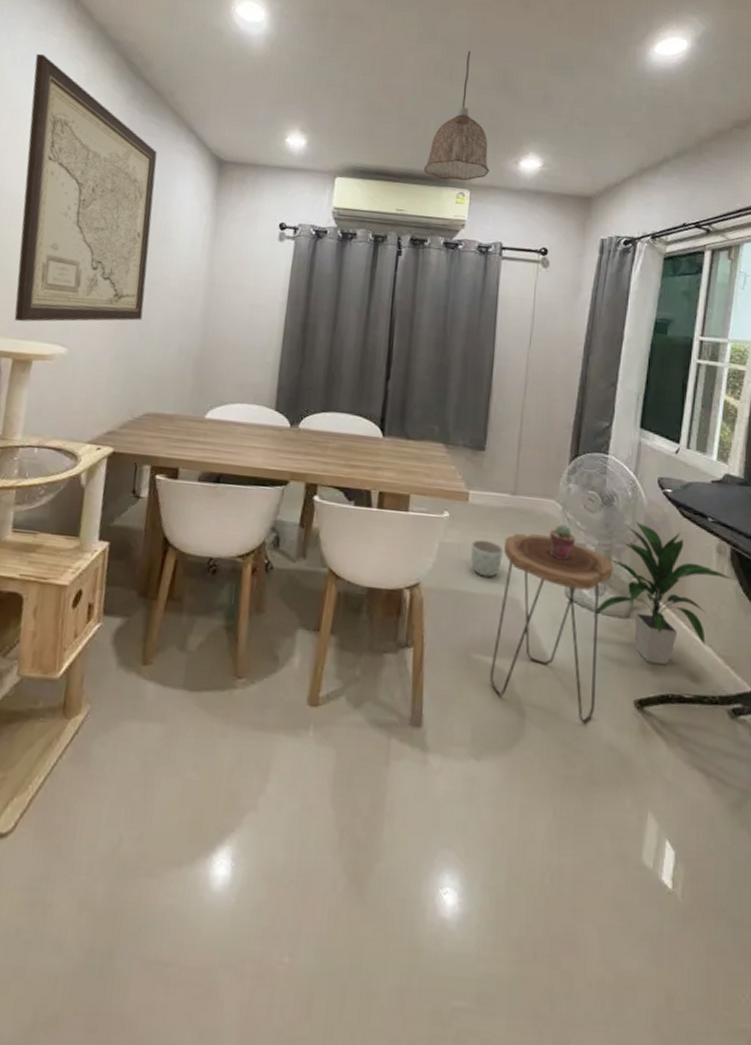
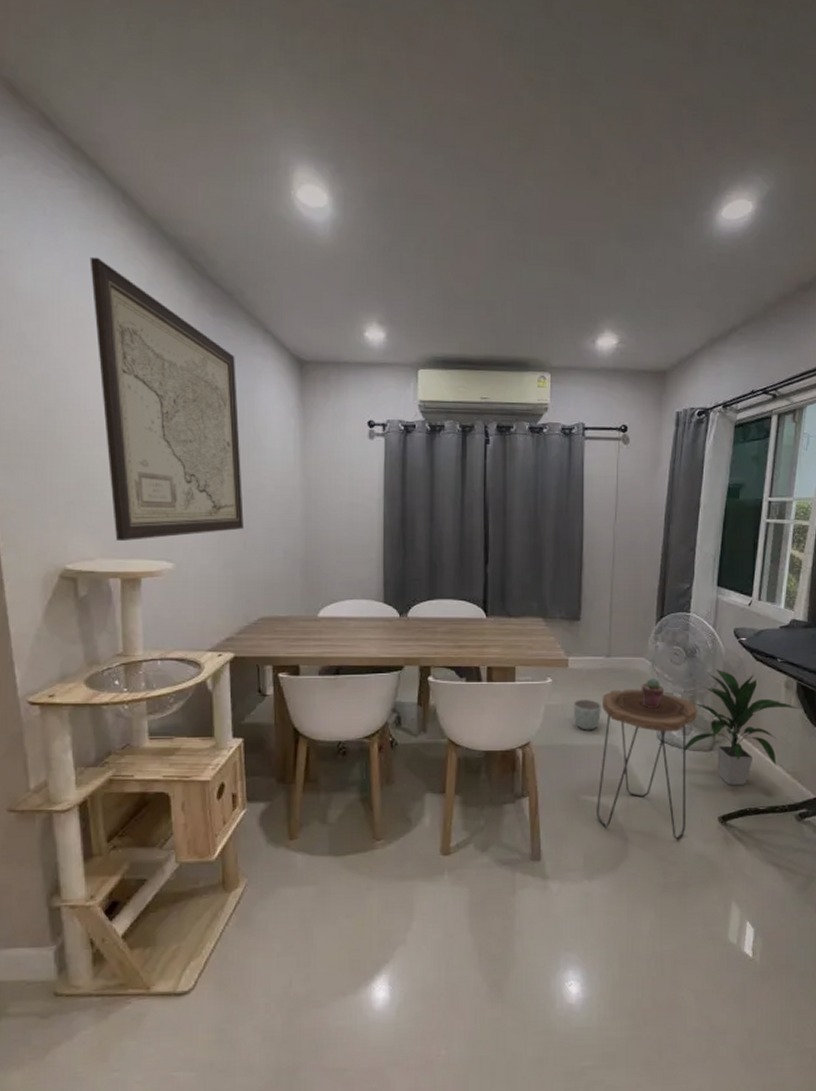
pendant lamp: present [423,51,489,181] -> none [503,226,568,364]

